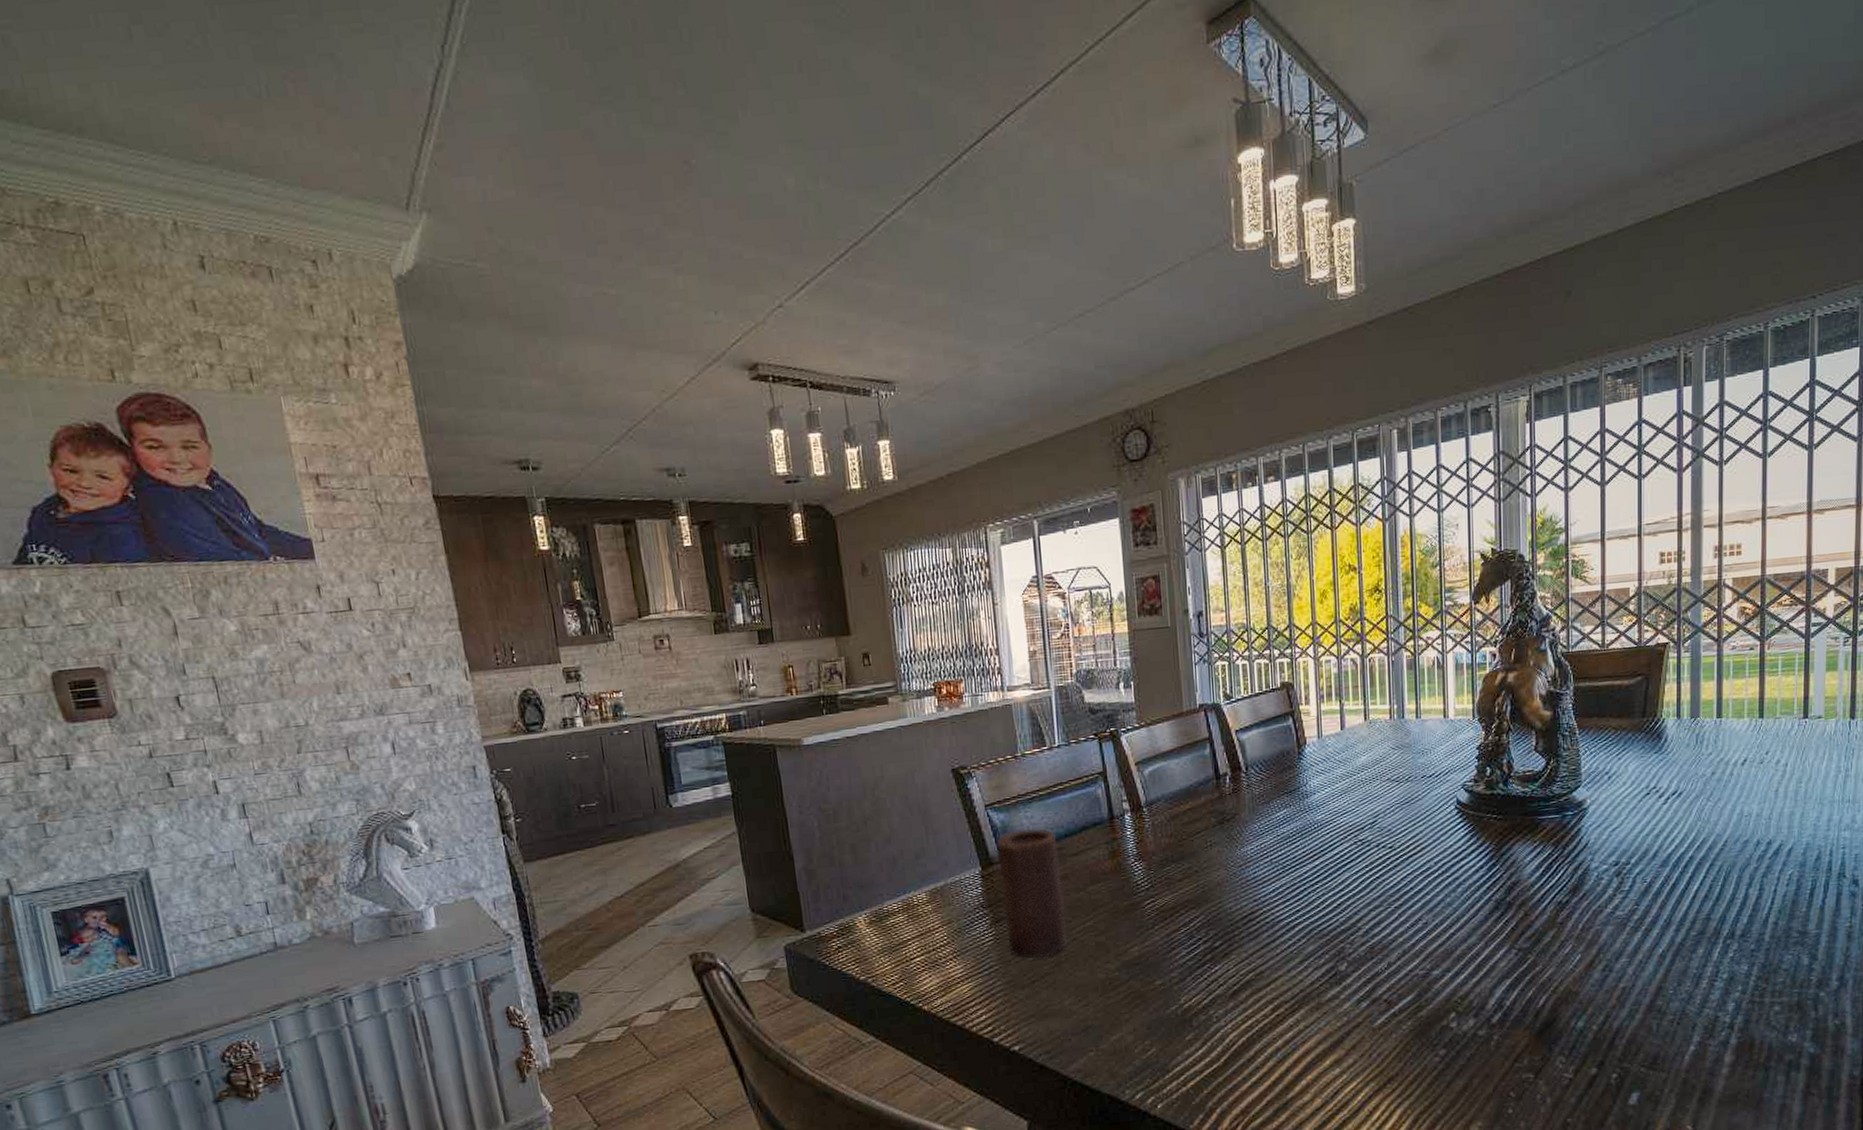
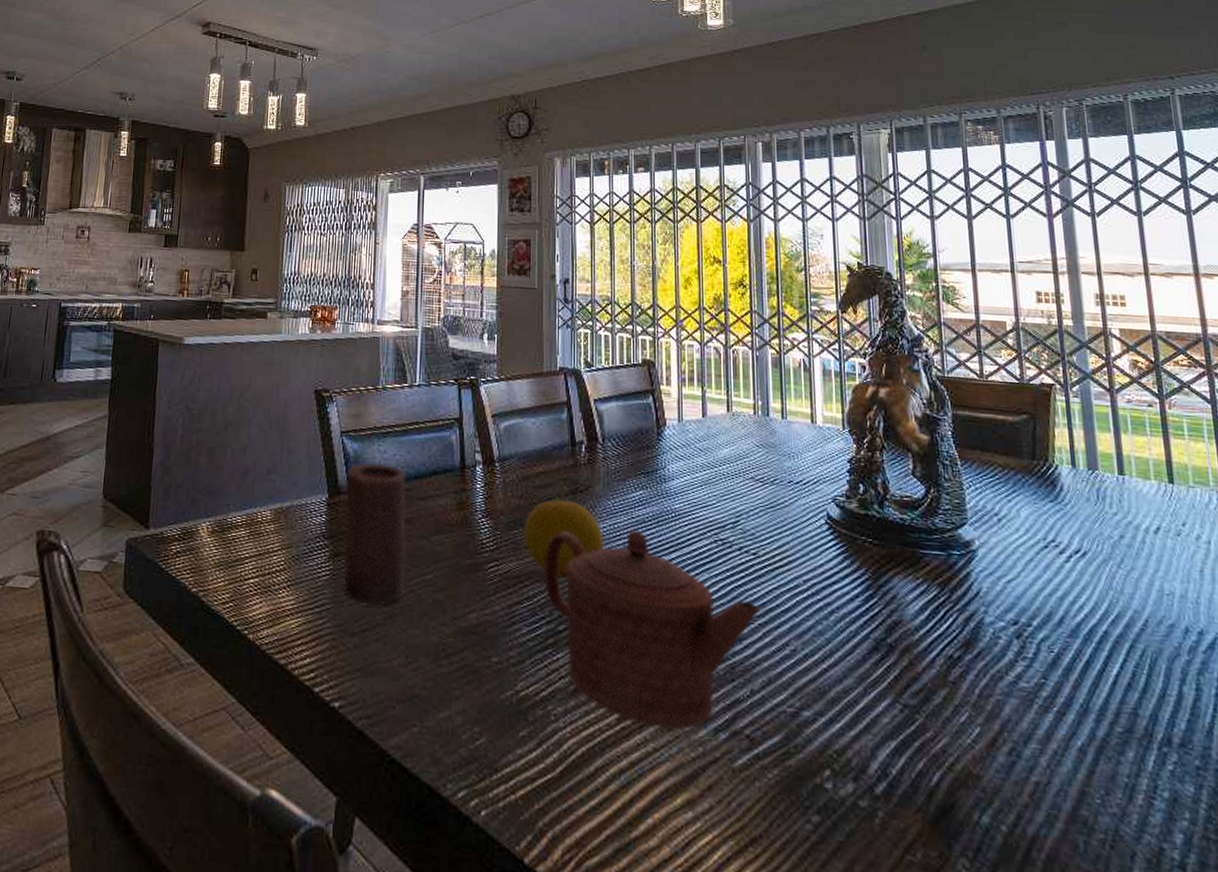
fruit: none [1175,829,1252,902] -> present [523,496,604,578]
teapot: none [1198,846,1396,1010] -> present [545,530,760,729]

